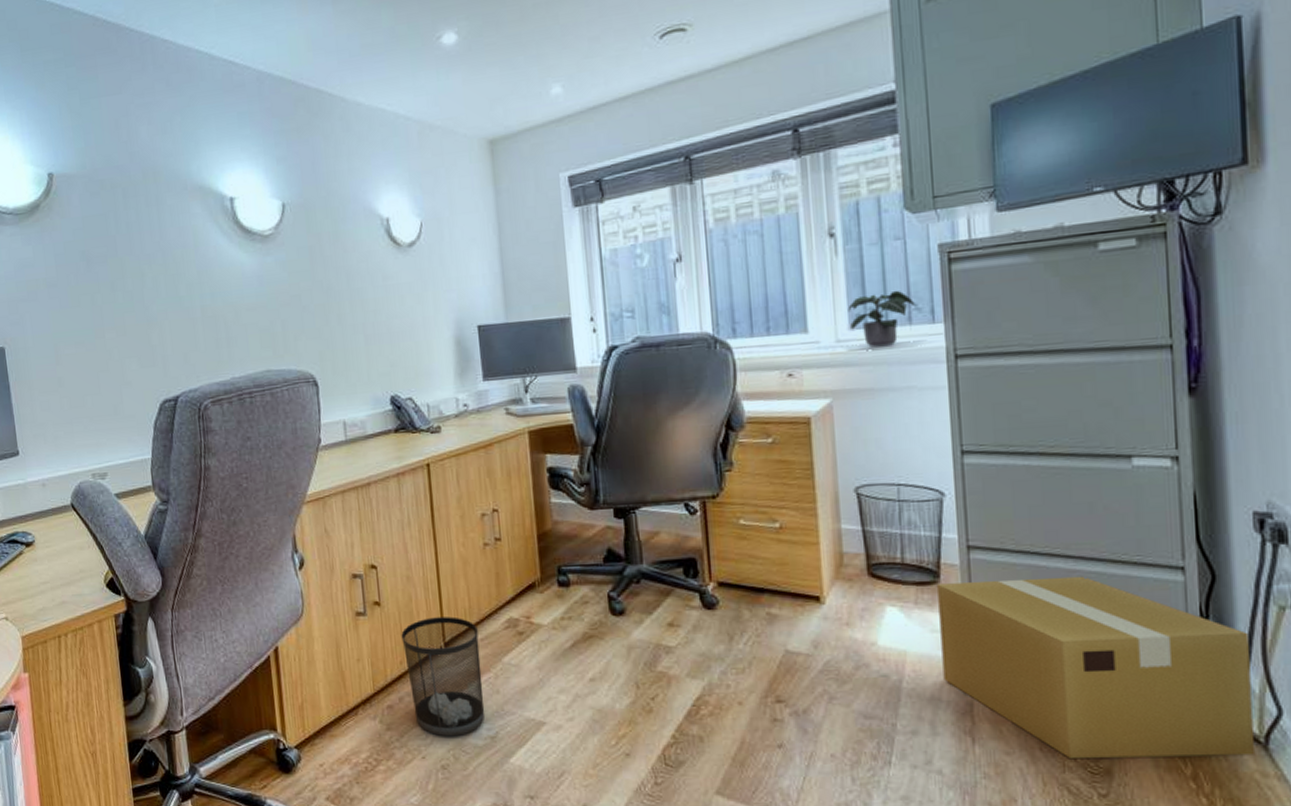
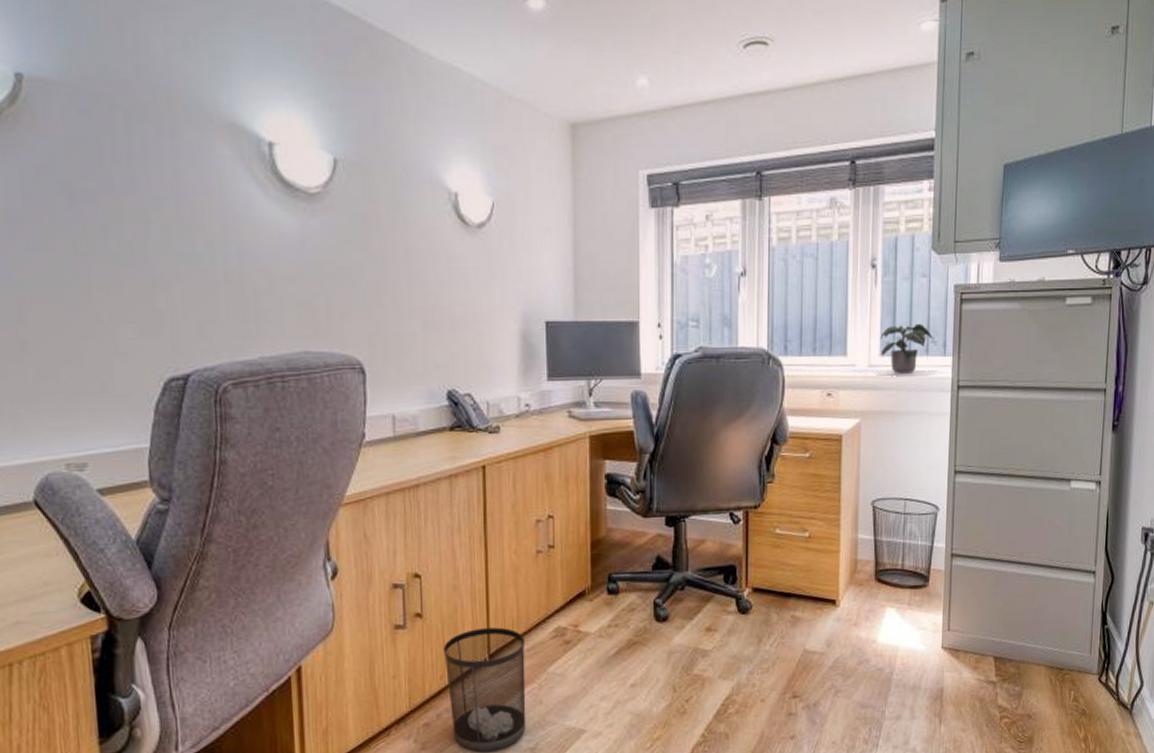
cardboard box: present [937,576,1254,760] -> none [924,579,1129,732]

